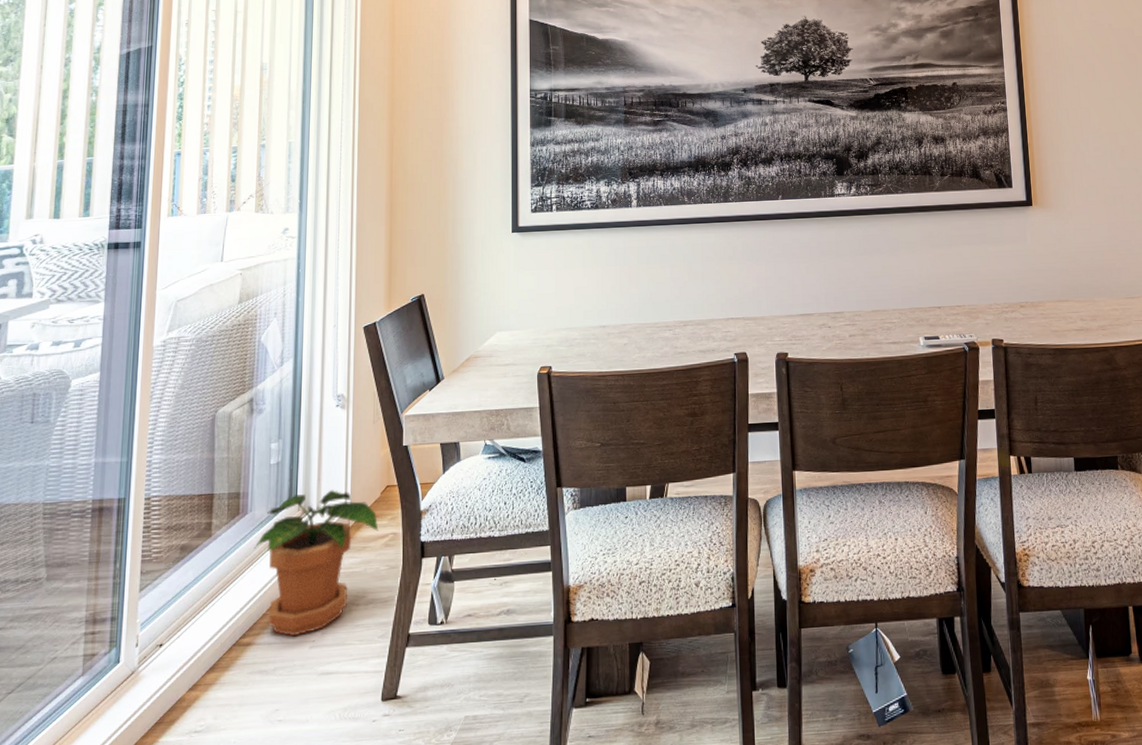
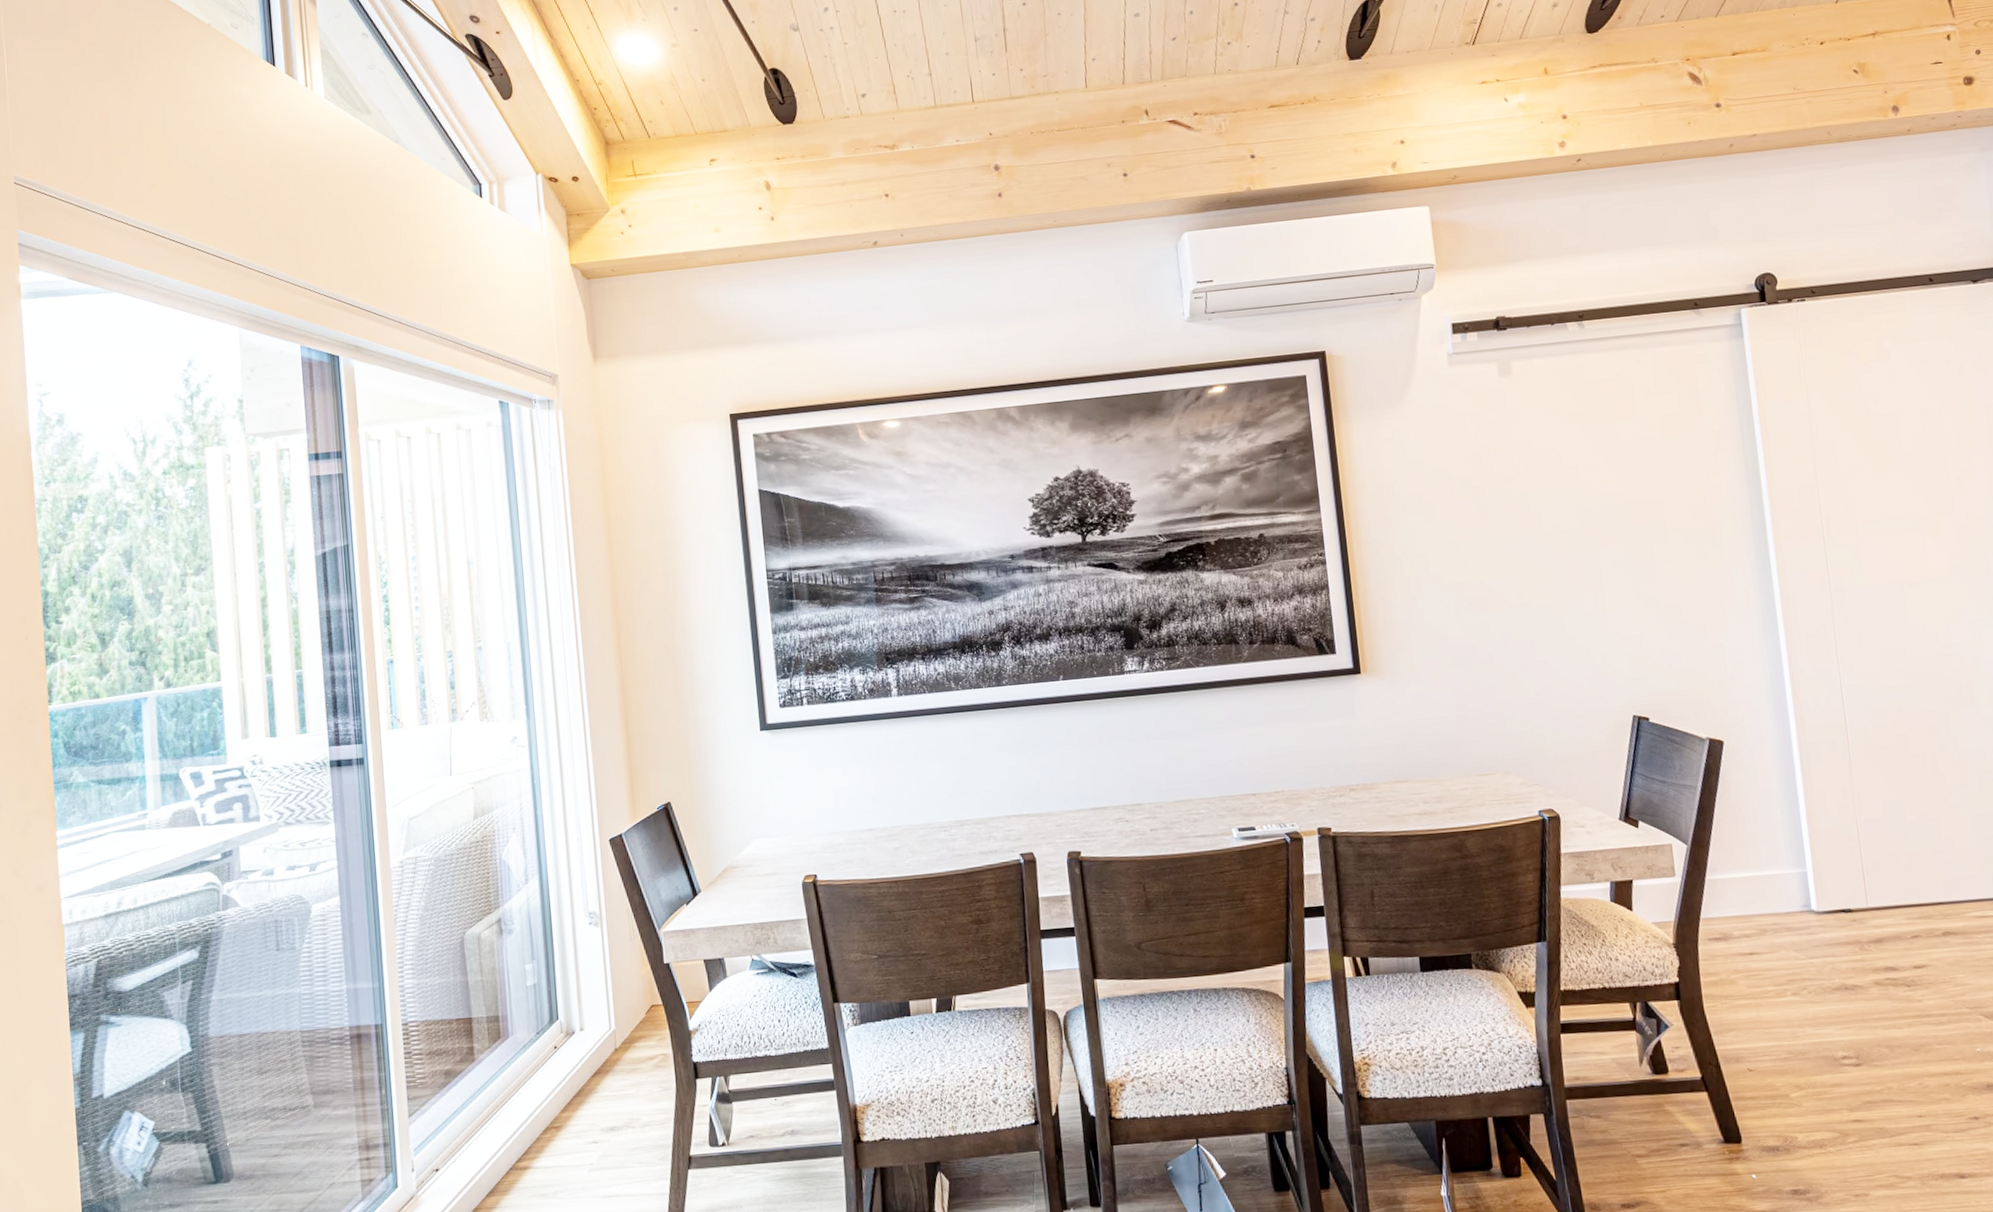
potted plant: present [254,490,379,637] -> none [520,1011,648,1160]

